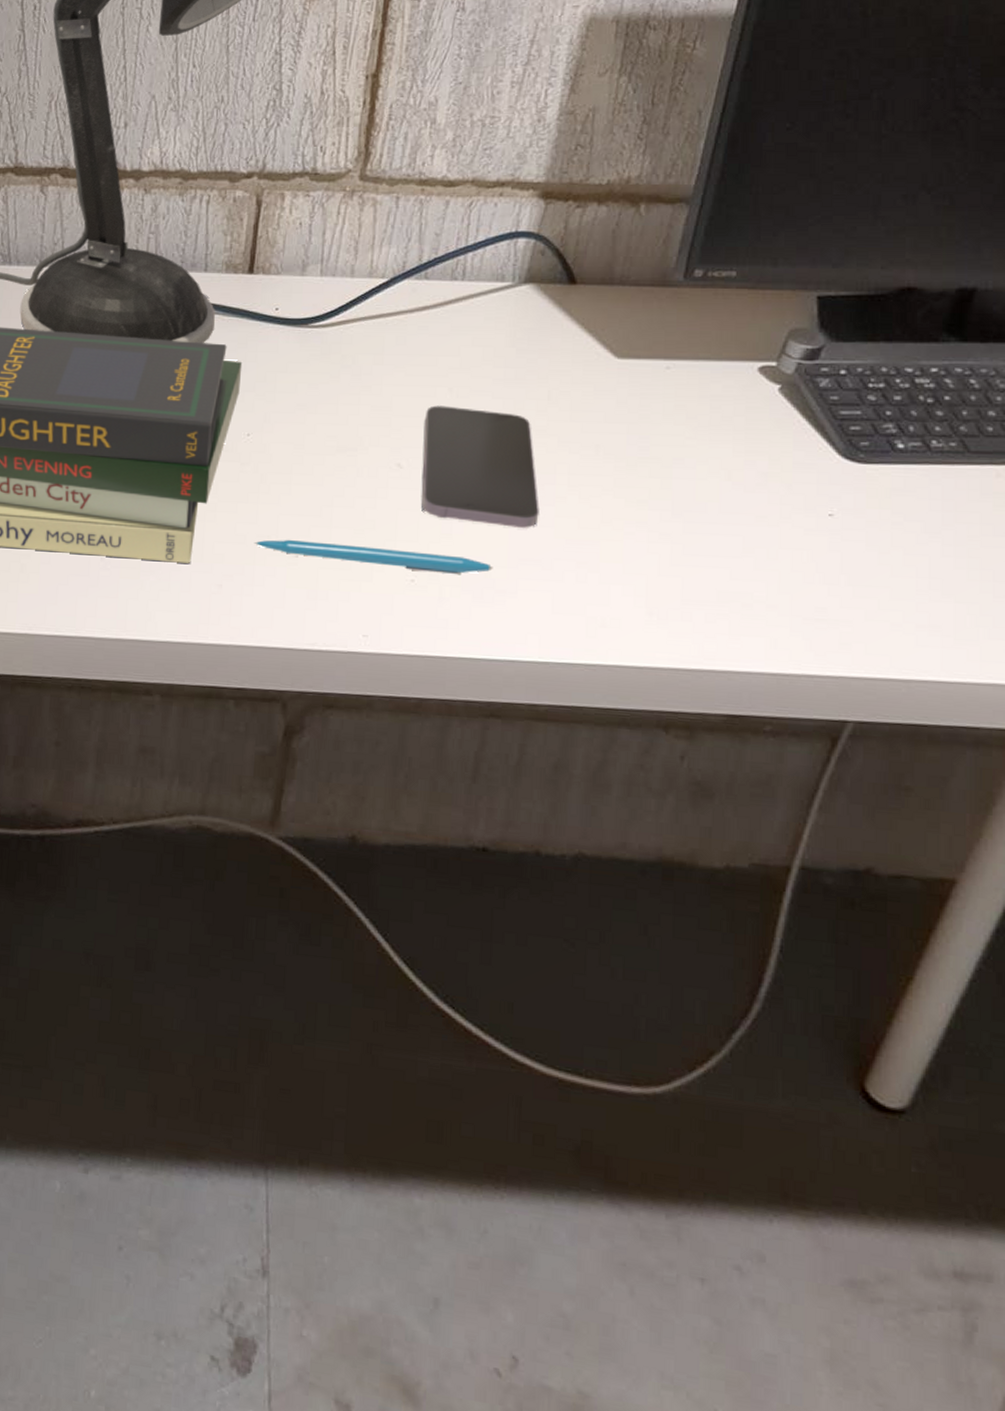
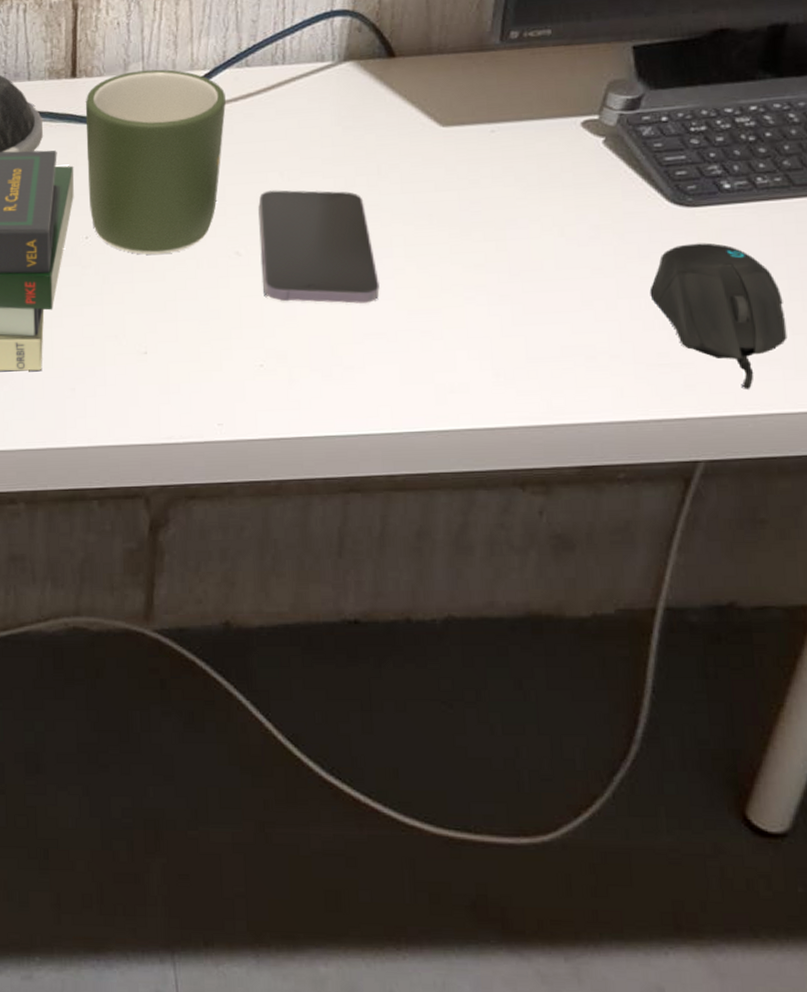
mug: none [254,273,401,459] -> present [86,69,226,255]
pen: present [254,539,493,575] -> none [102,336,339,356]
computer mouse: none [814,500,949,654] -> present [651,242,788,389]

